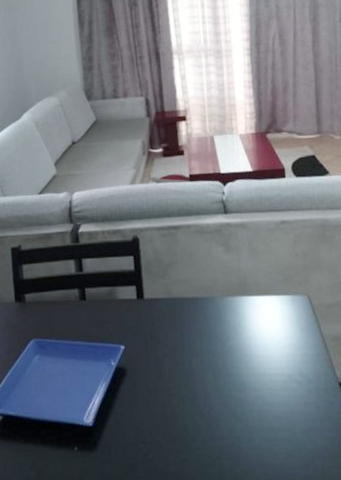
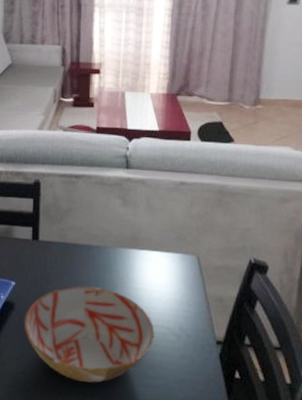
bowl: none [138,340,275,444] -> present [23,285,155,383]

